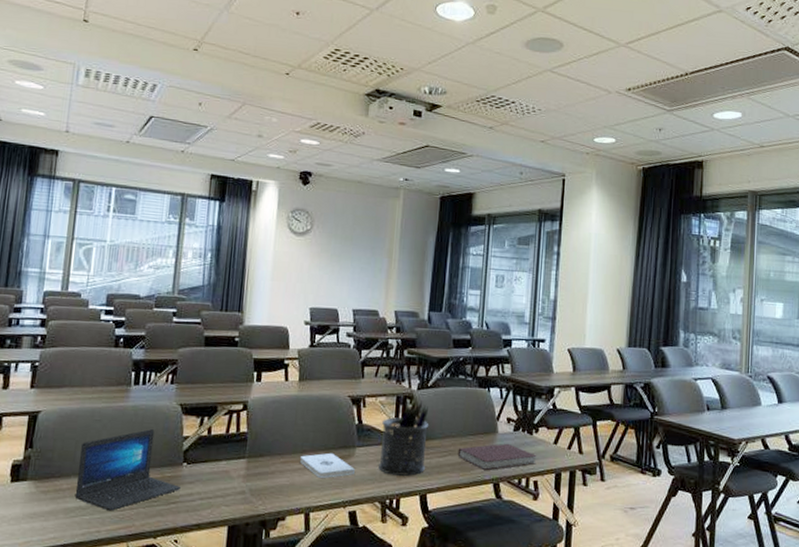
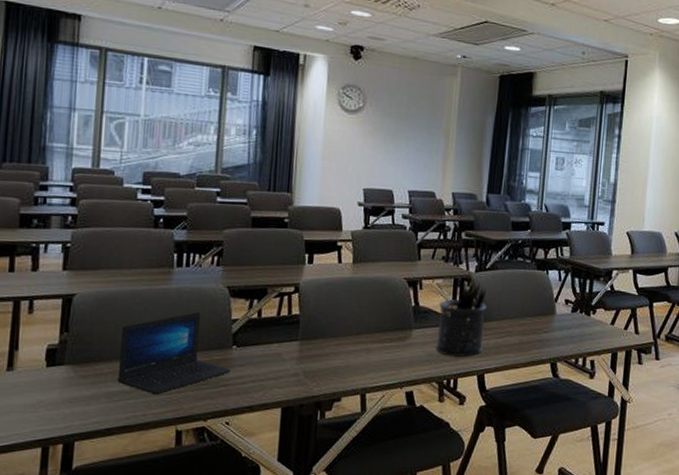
notepad: present [300,452,355,478] -> none [356,334,411,360]
notebook: present [457,443,537,470] -> none [515,324,594,350]

